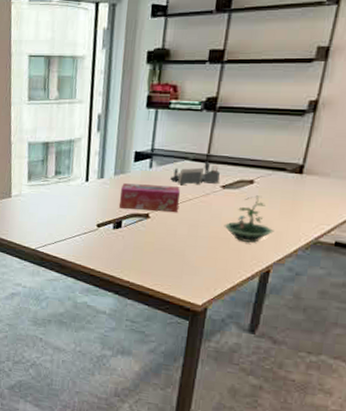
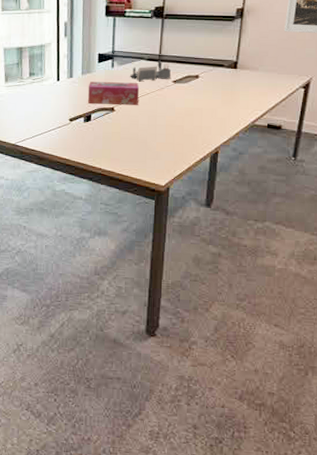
terrarium: present [223,195,274,243] -> none [177,88,219,128]

